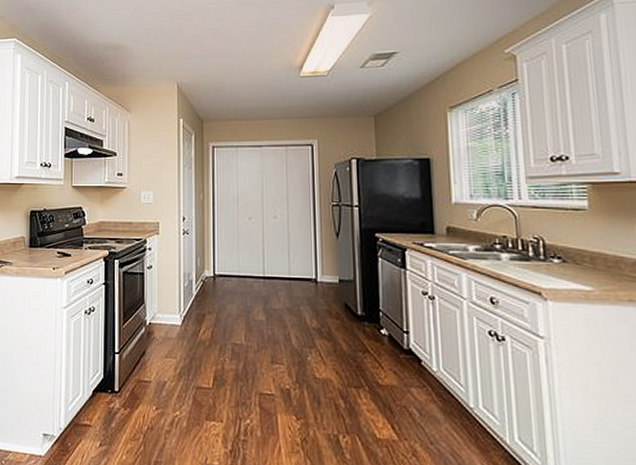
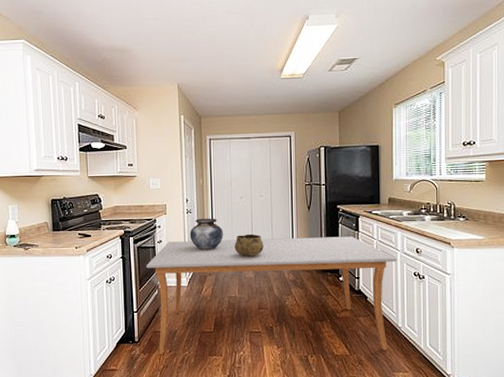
dining table: none [133,268,463,441] -> present [146,236,397,355]
vase: none [186,241,227,282] -> present [190,218,223,251]
decorative bowl: none [241,264,278,294] -> present [235,233,264,257]

